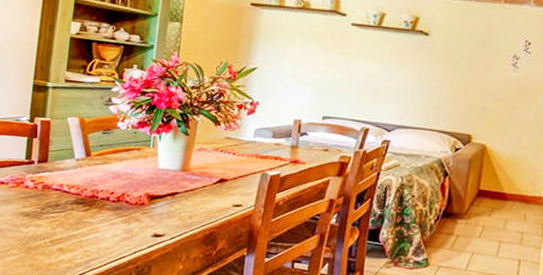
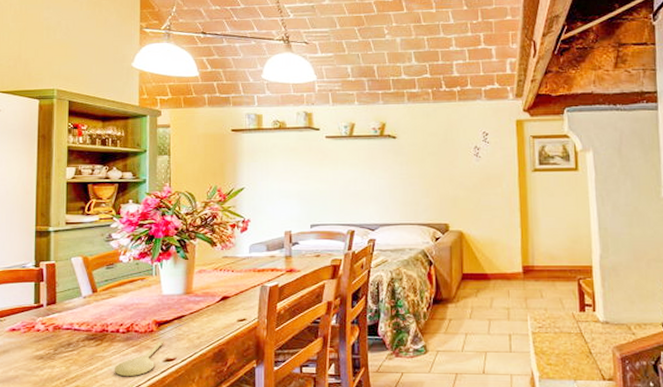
spoon: none [100,214,154,247] -> present [114,340,164,377]

